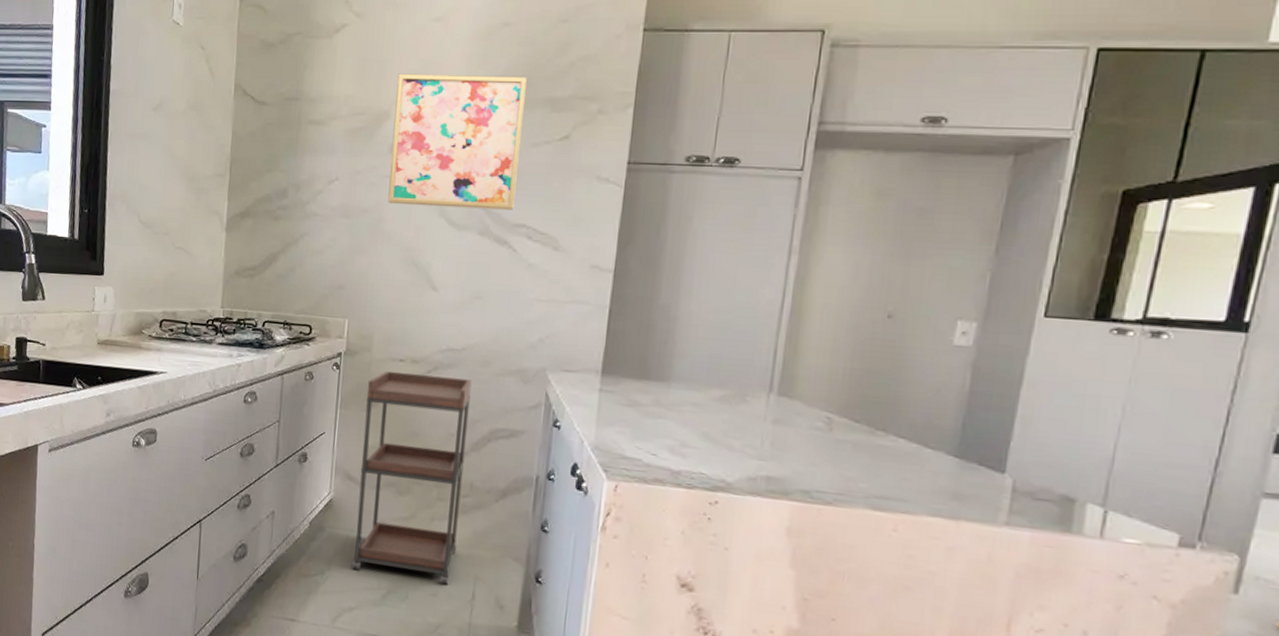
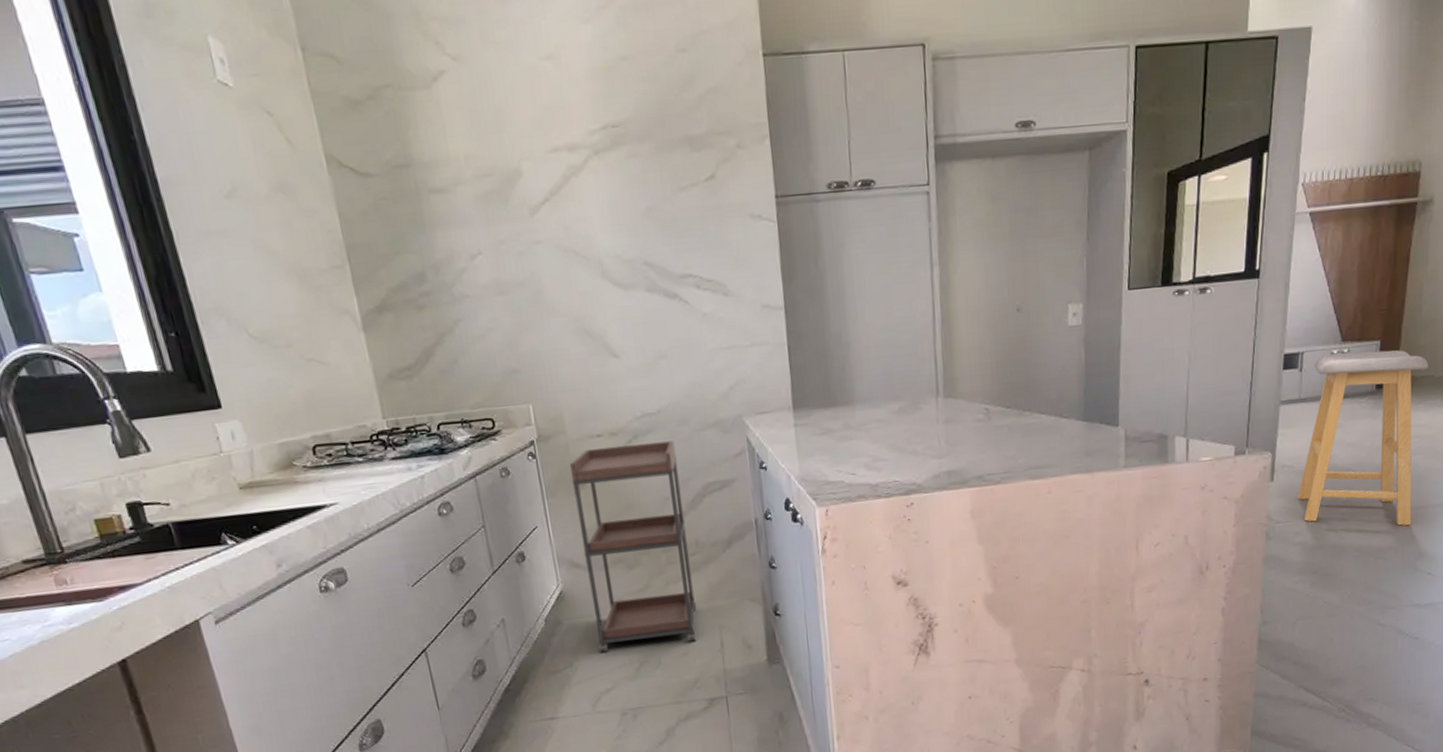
wall art: present [388,73,527,210] -> none [518,116,676,273]

